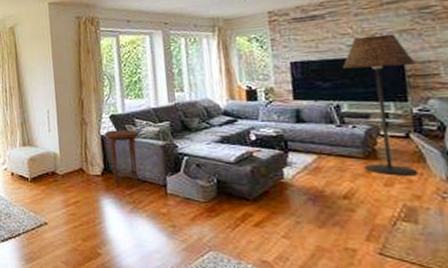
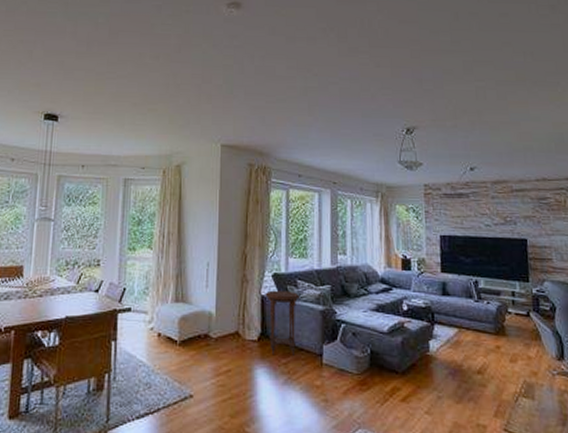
floor lamp: present [342,34,419,176] -> none [481,218,536,353]

